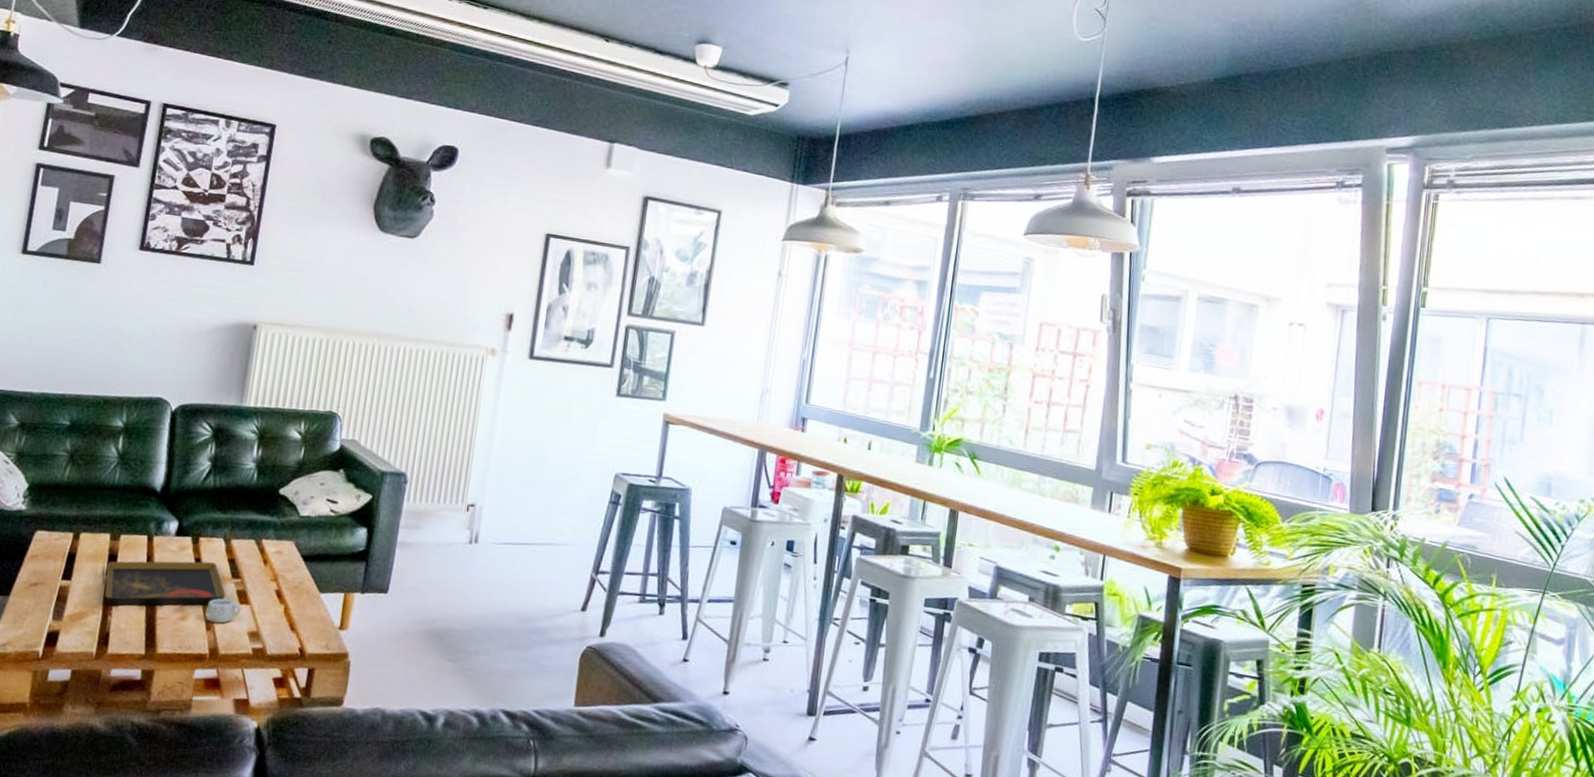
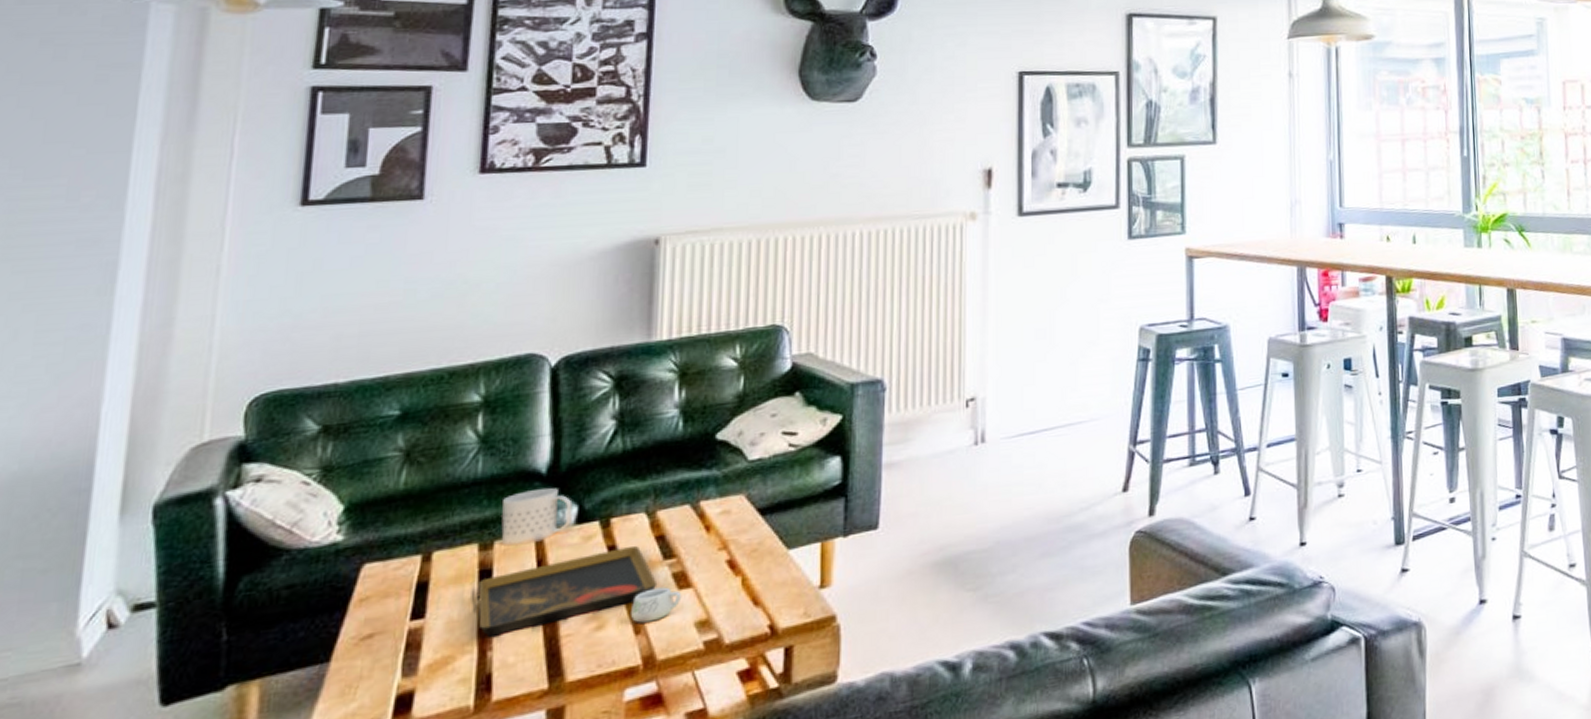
mug: none [125,502,175,543] -> present [501,487,573,547]

